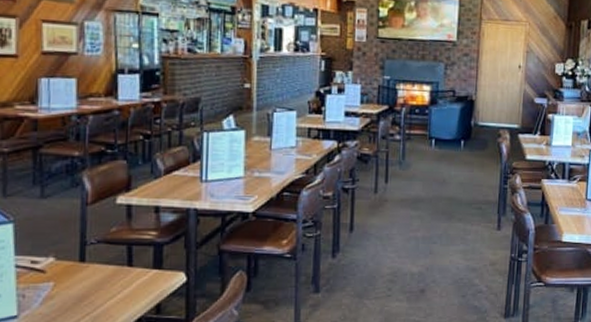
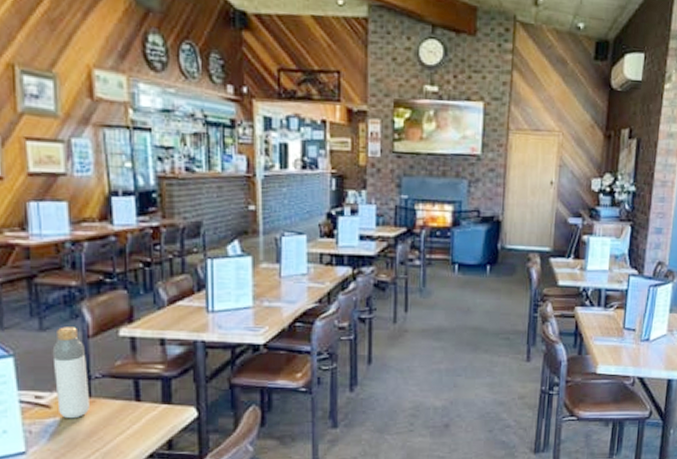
bottle: none [51,194,84,284] -> present [52,327,89,419]

